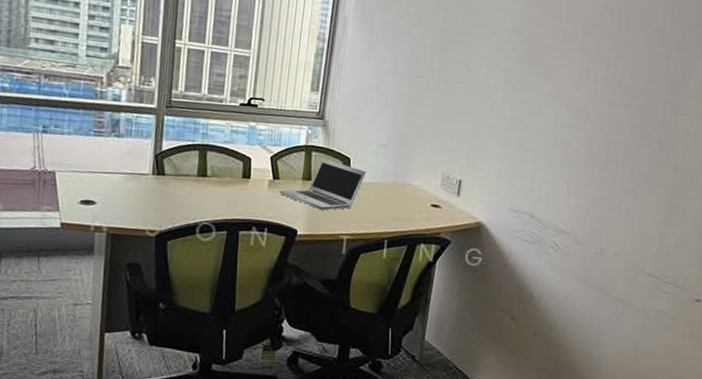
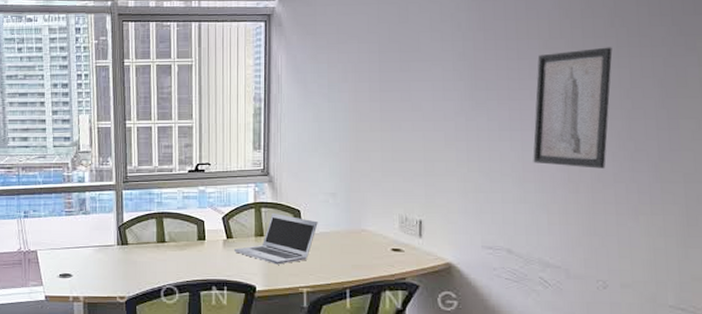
wall art: none [562,39,640,151] -> present [533,47,613,169]

